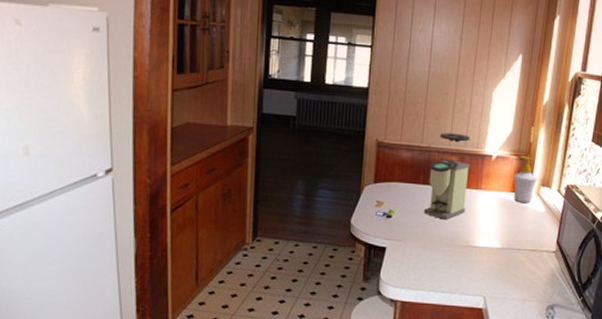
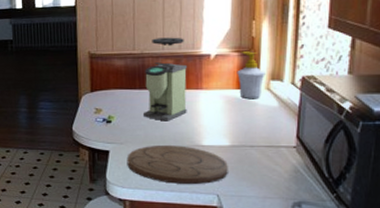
cutting board: none [402,243,496,285] -> present [127,144,228,184]

